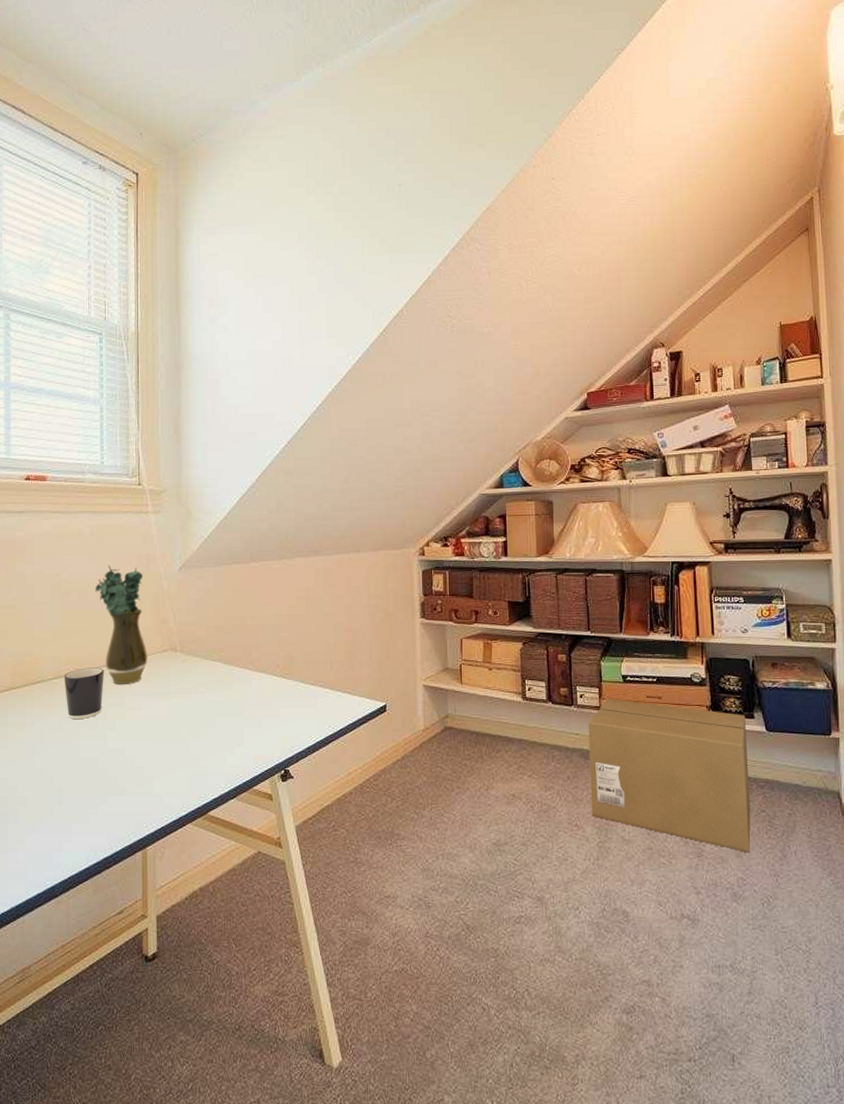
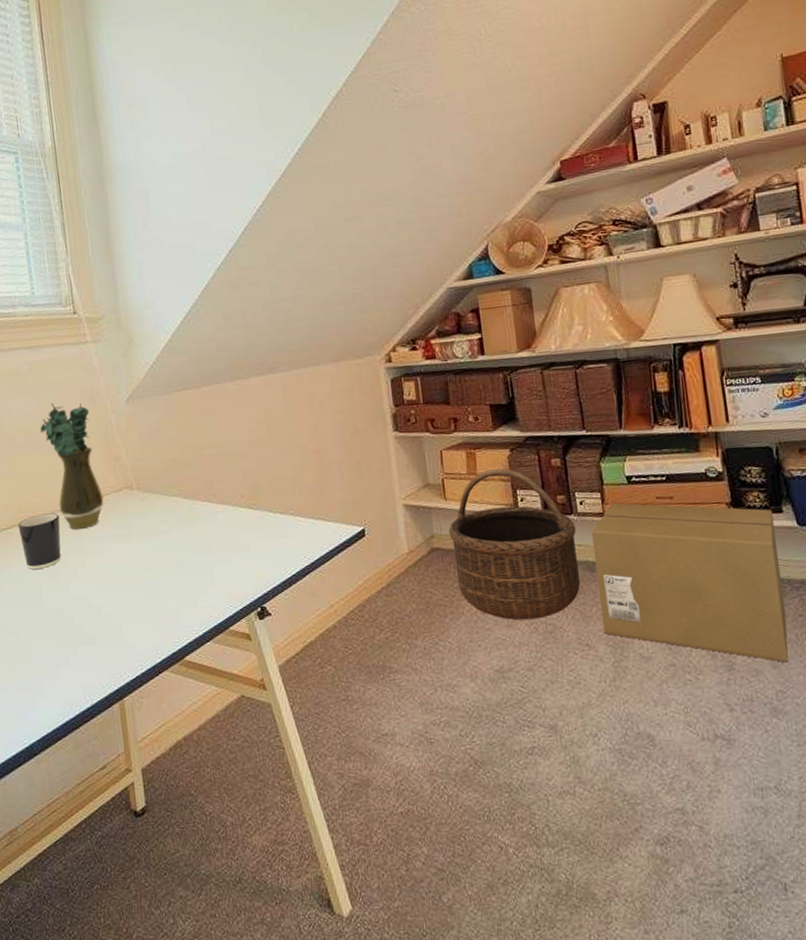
basket: none [462,659,575,799] -> present [448,468,581,620]

